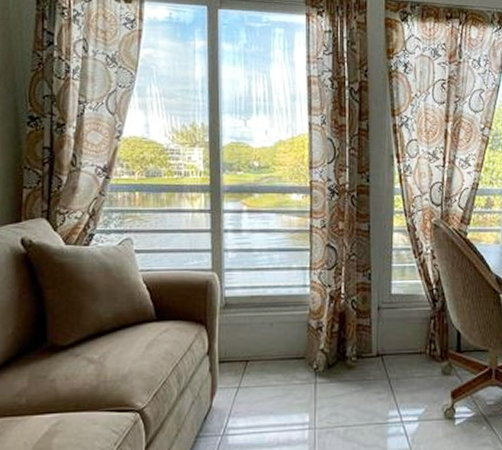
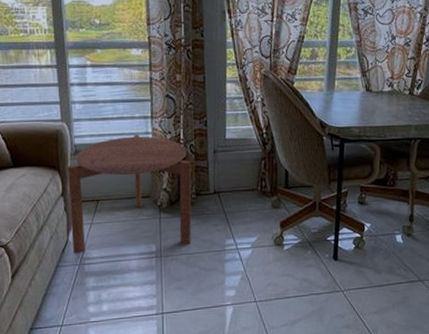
side table: none [215,286,352,423] -> present [67,134,192,254]

